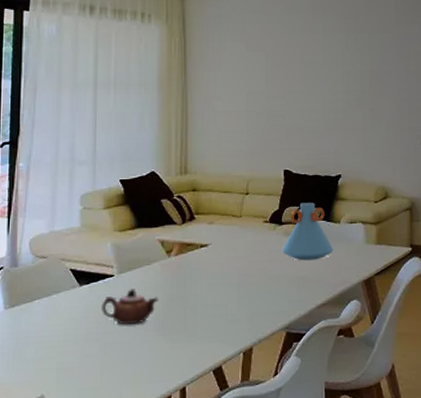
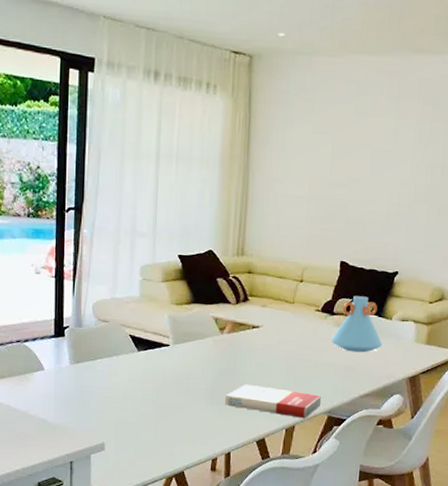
teapot: present [100,289,159,325] -> none [156,359,210,392]
book: none [176,308,277,339] -> present [224,384,321,419]

